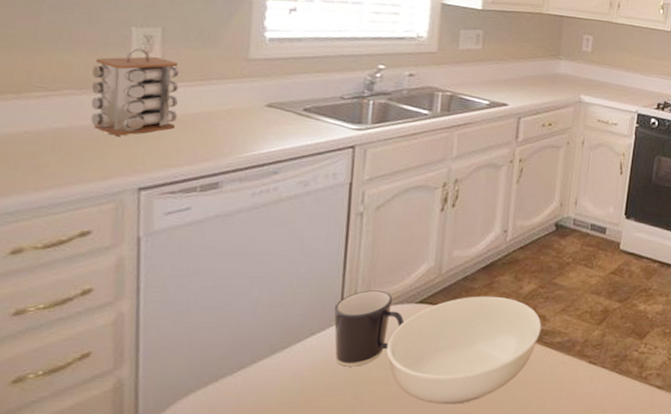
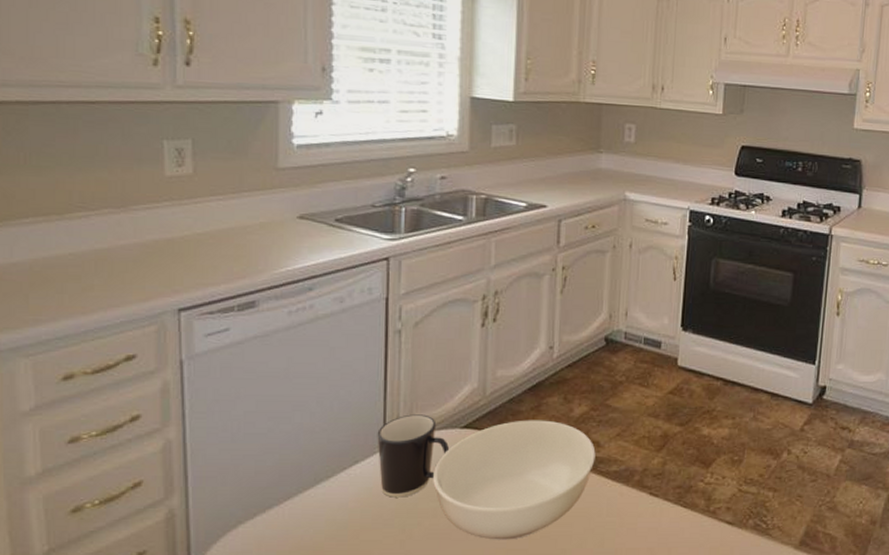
spice rack: present [91,47,179,136] -> none [129,161,211,255]

